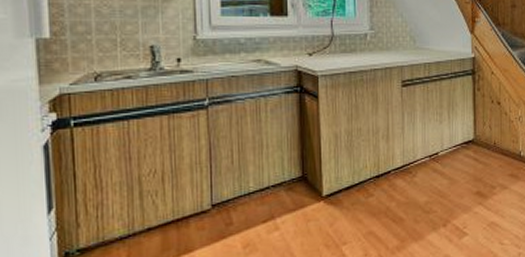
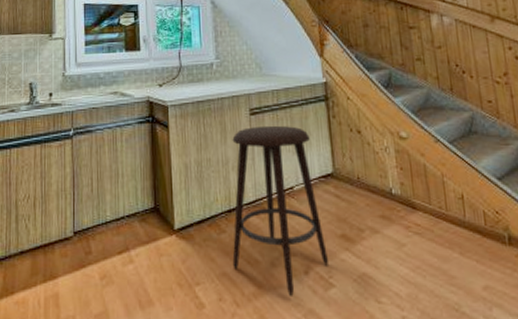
stool: none [379,96,465,247] -> present [232,125,329,298]

